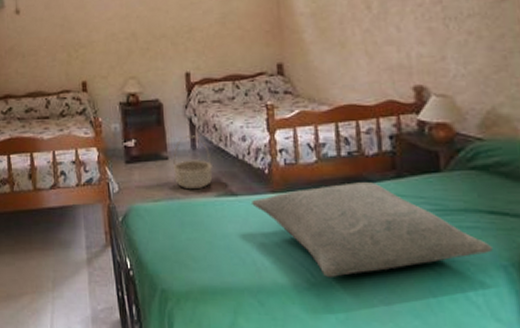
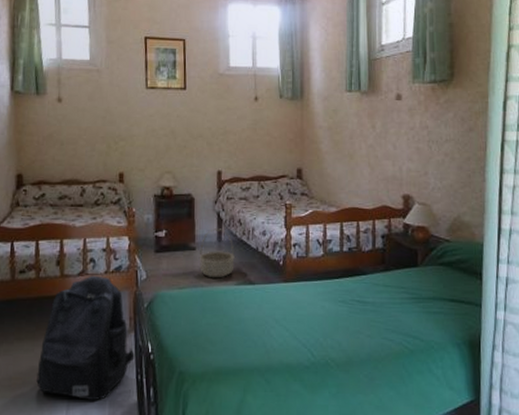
backpack: none [19,188,114,317] -> present [36,275,135,401]
pillow: present [252,182,493,277] -> none [267,274,451,356]

